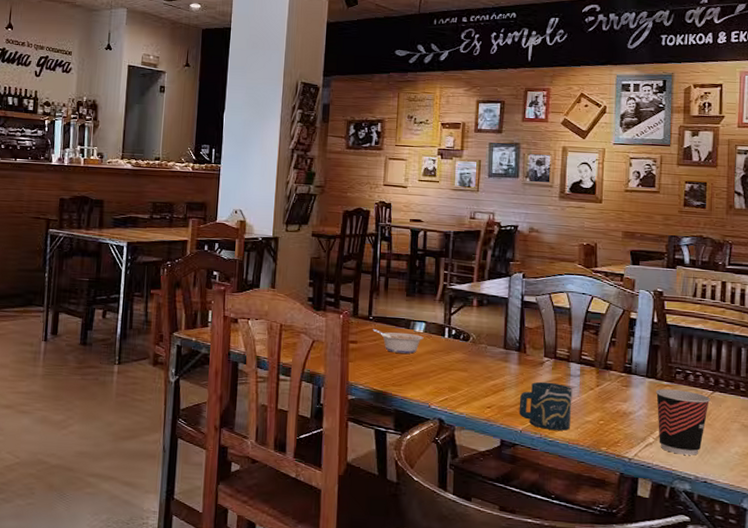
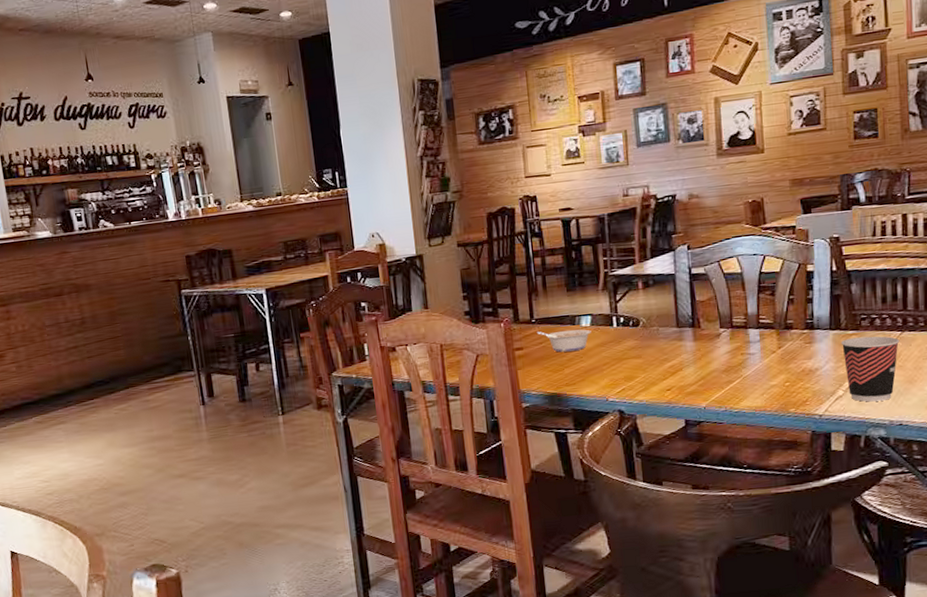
cup: present [519,381,572,431] -> none [699,353,755,402]

